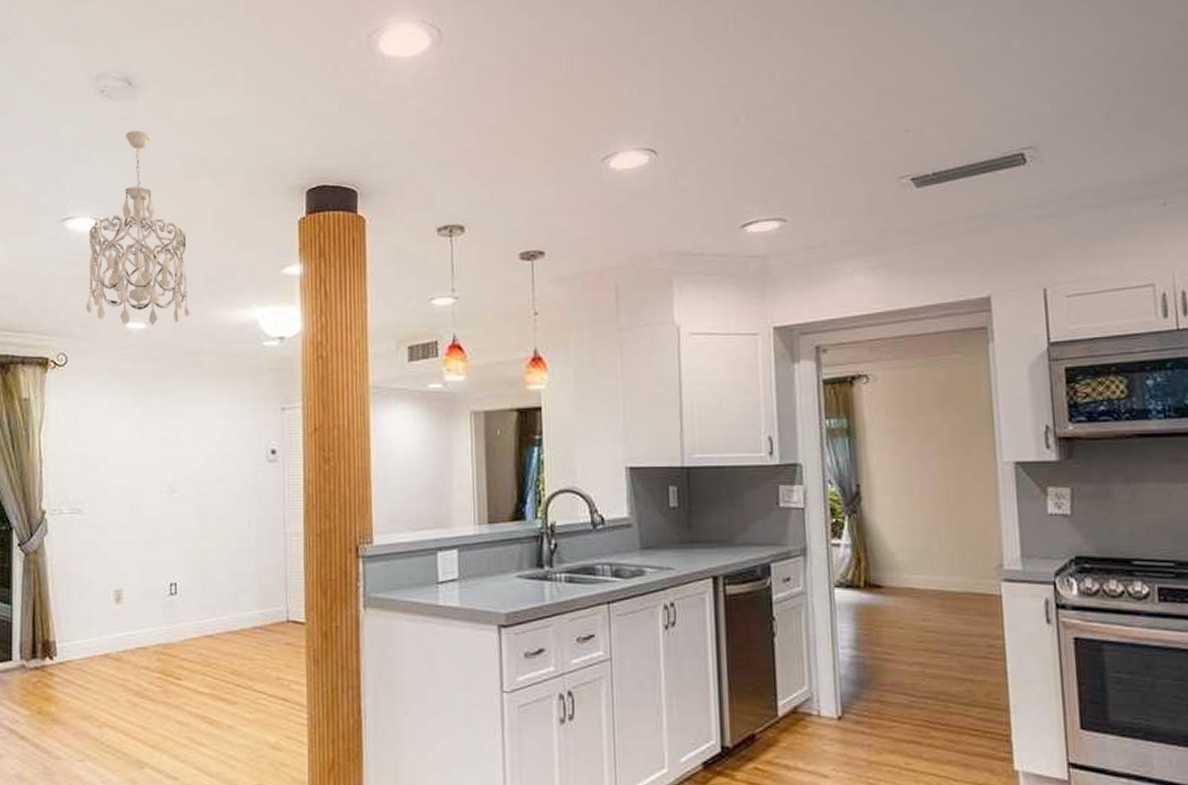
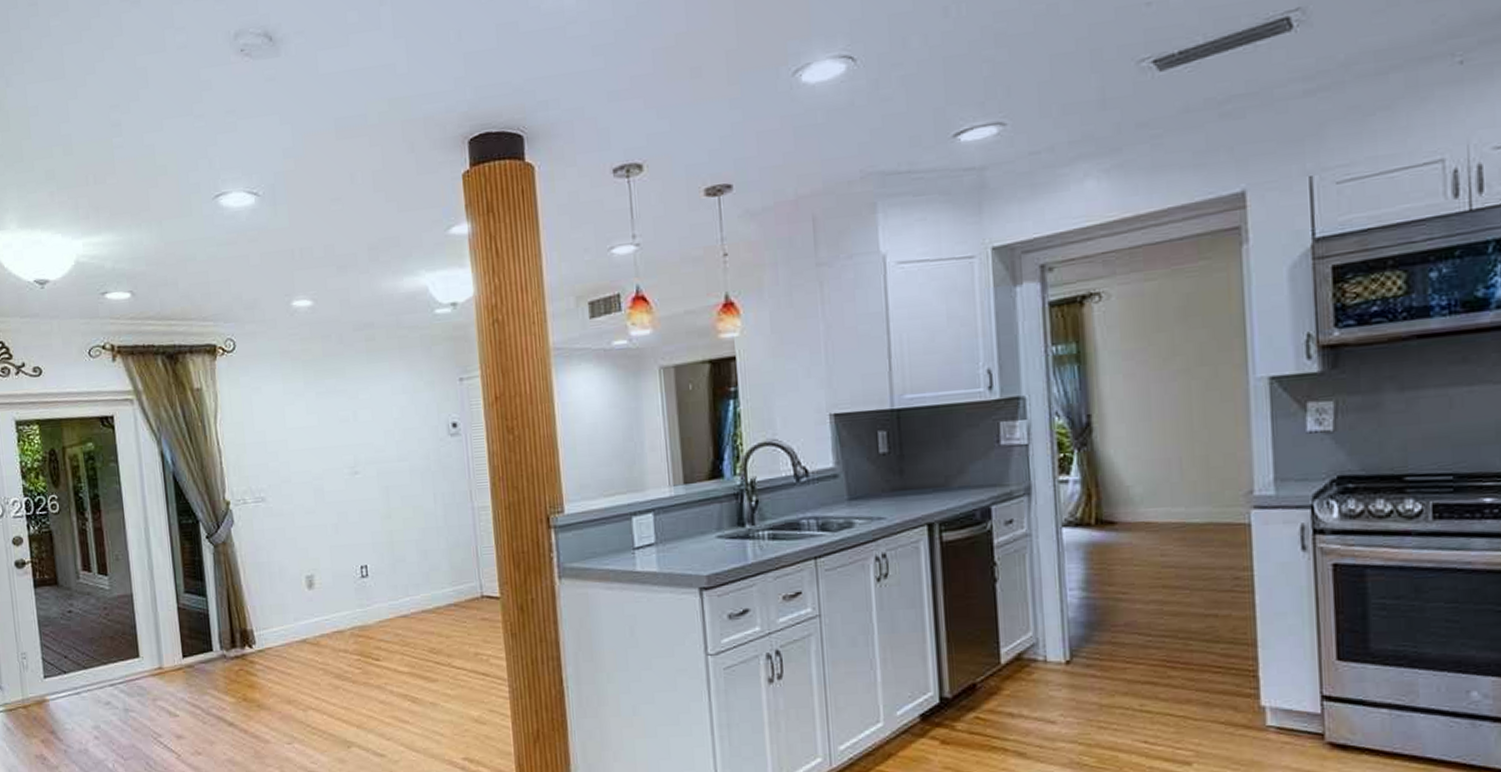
chandelier: present [85,131,191,326] -> none [243,90,357,304]

